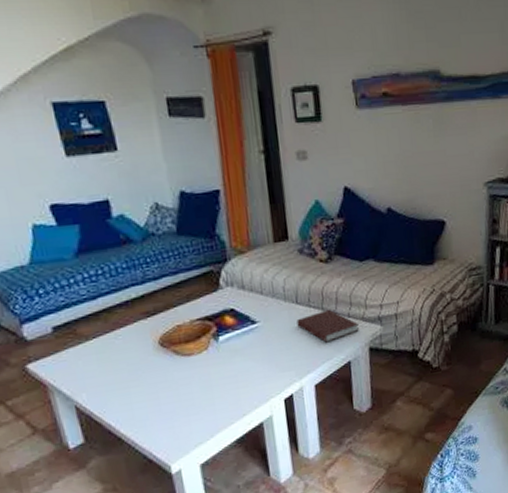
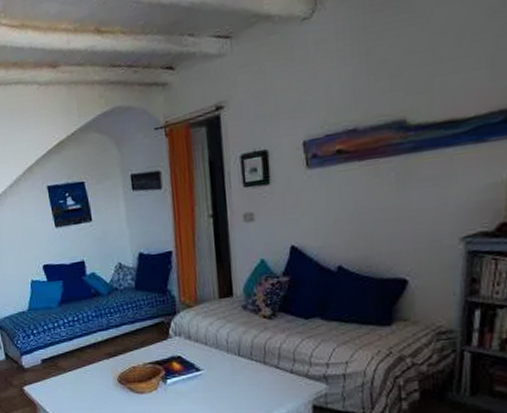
notebook: present [296,309,359,343] -> none [238,363,302,396]

